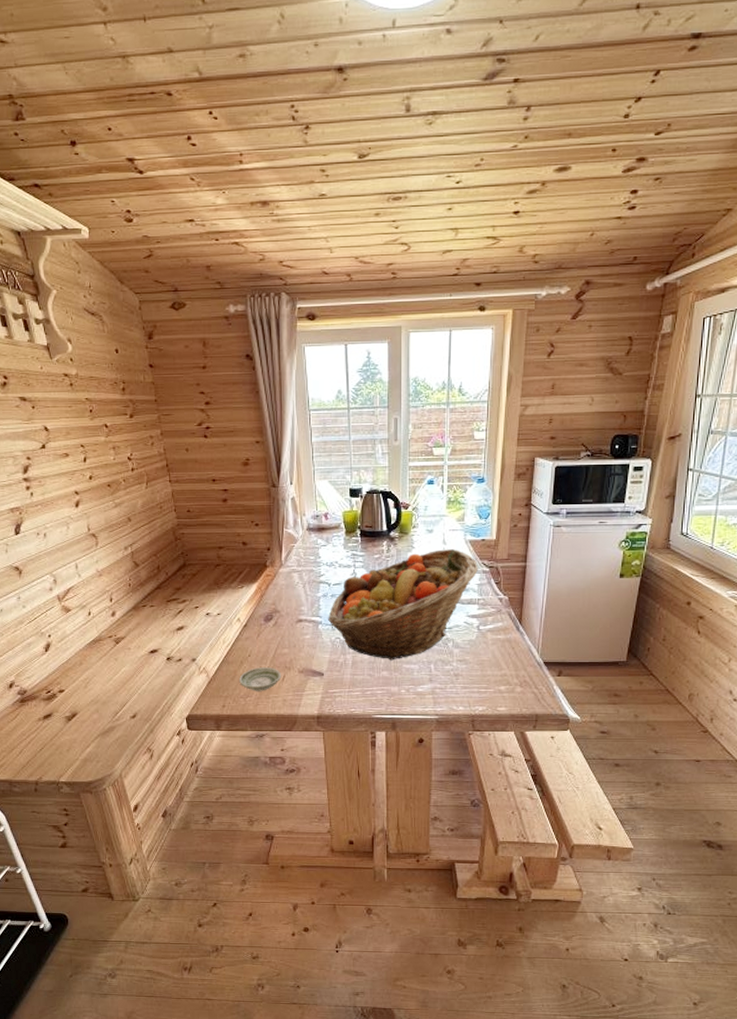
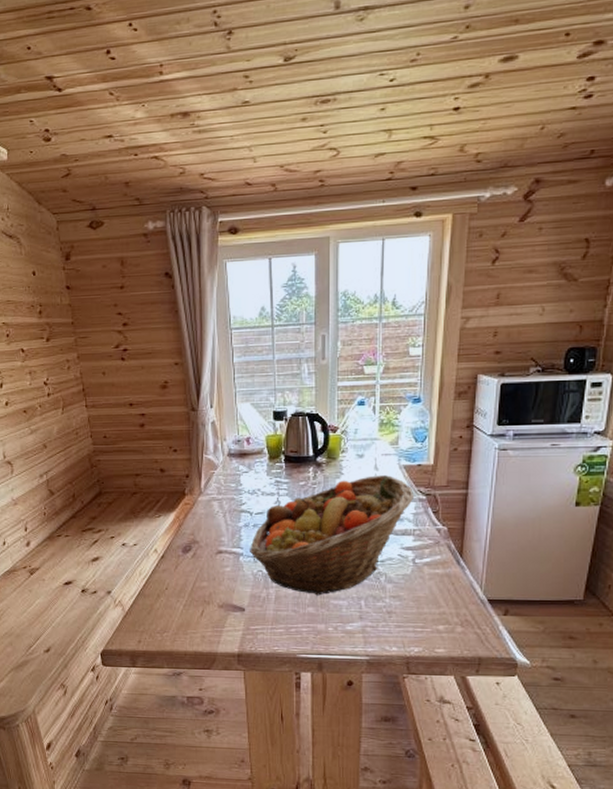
saucer: present [239,667,282,691] -> none [156,601,201,627]

